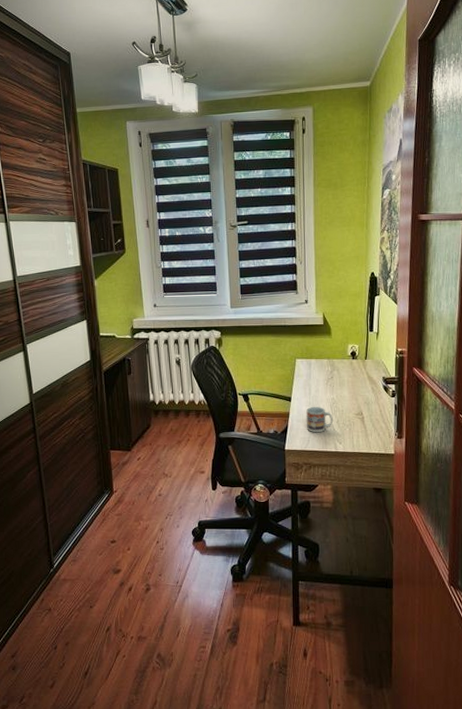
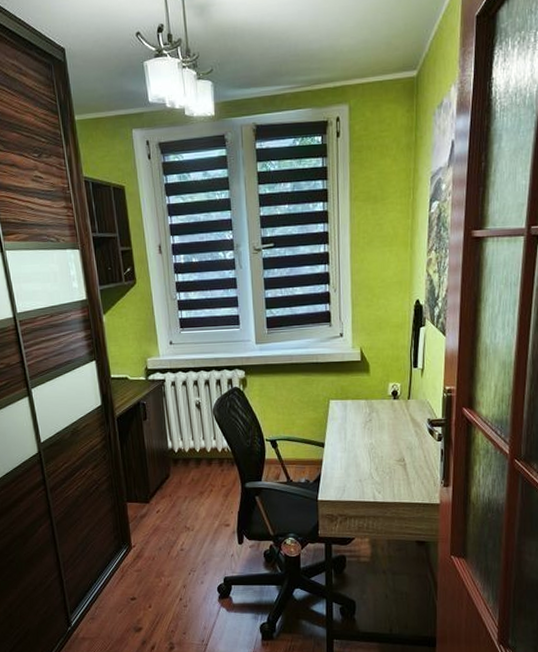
cup: present [306,407,333,433] -> none [341,453,371,482]

